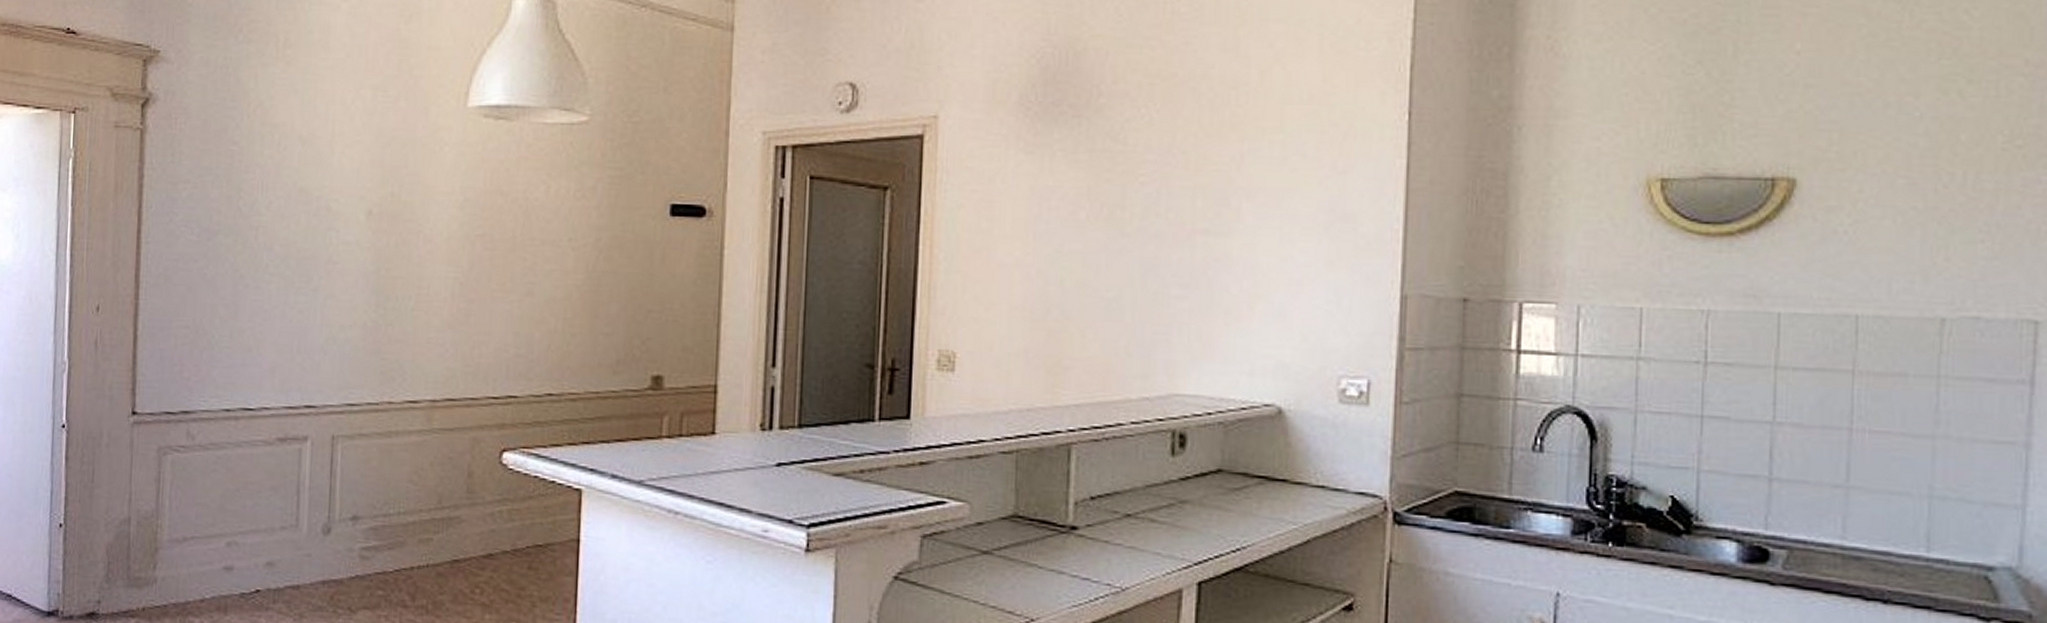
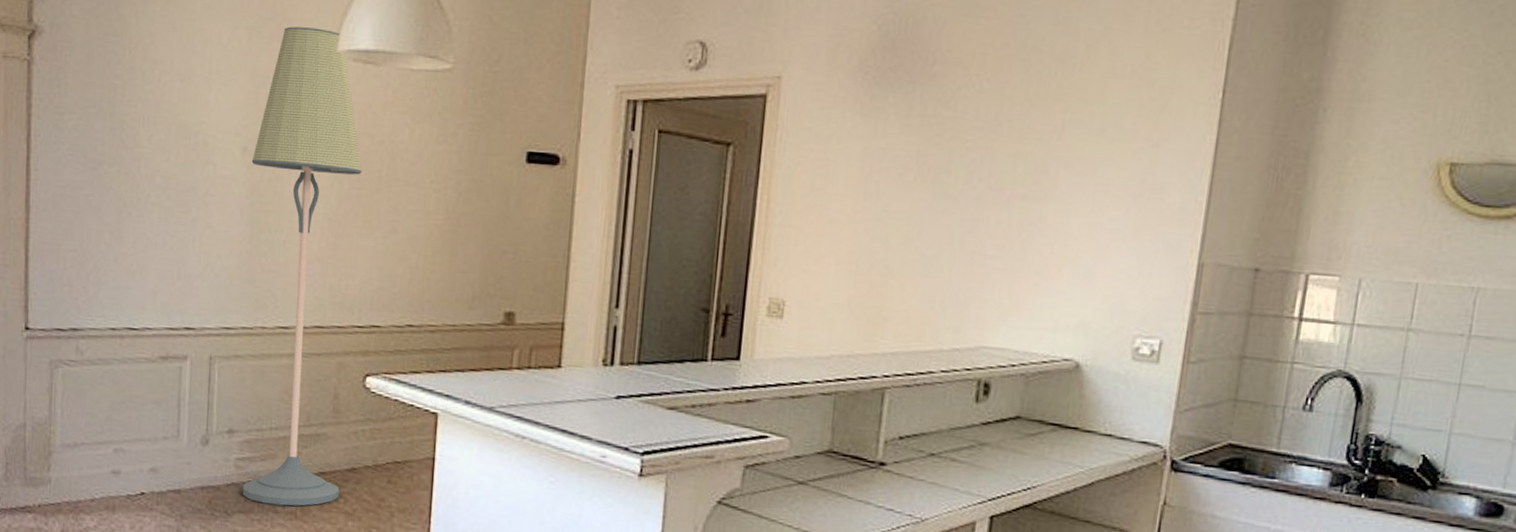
floor lamp: none [367,84,495,599] -> present [242,26,362,506]

